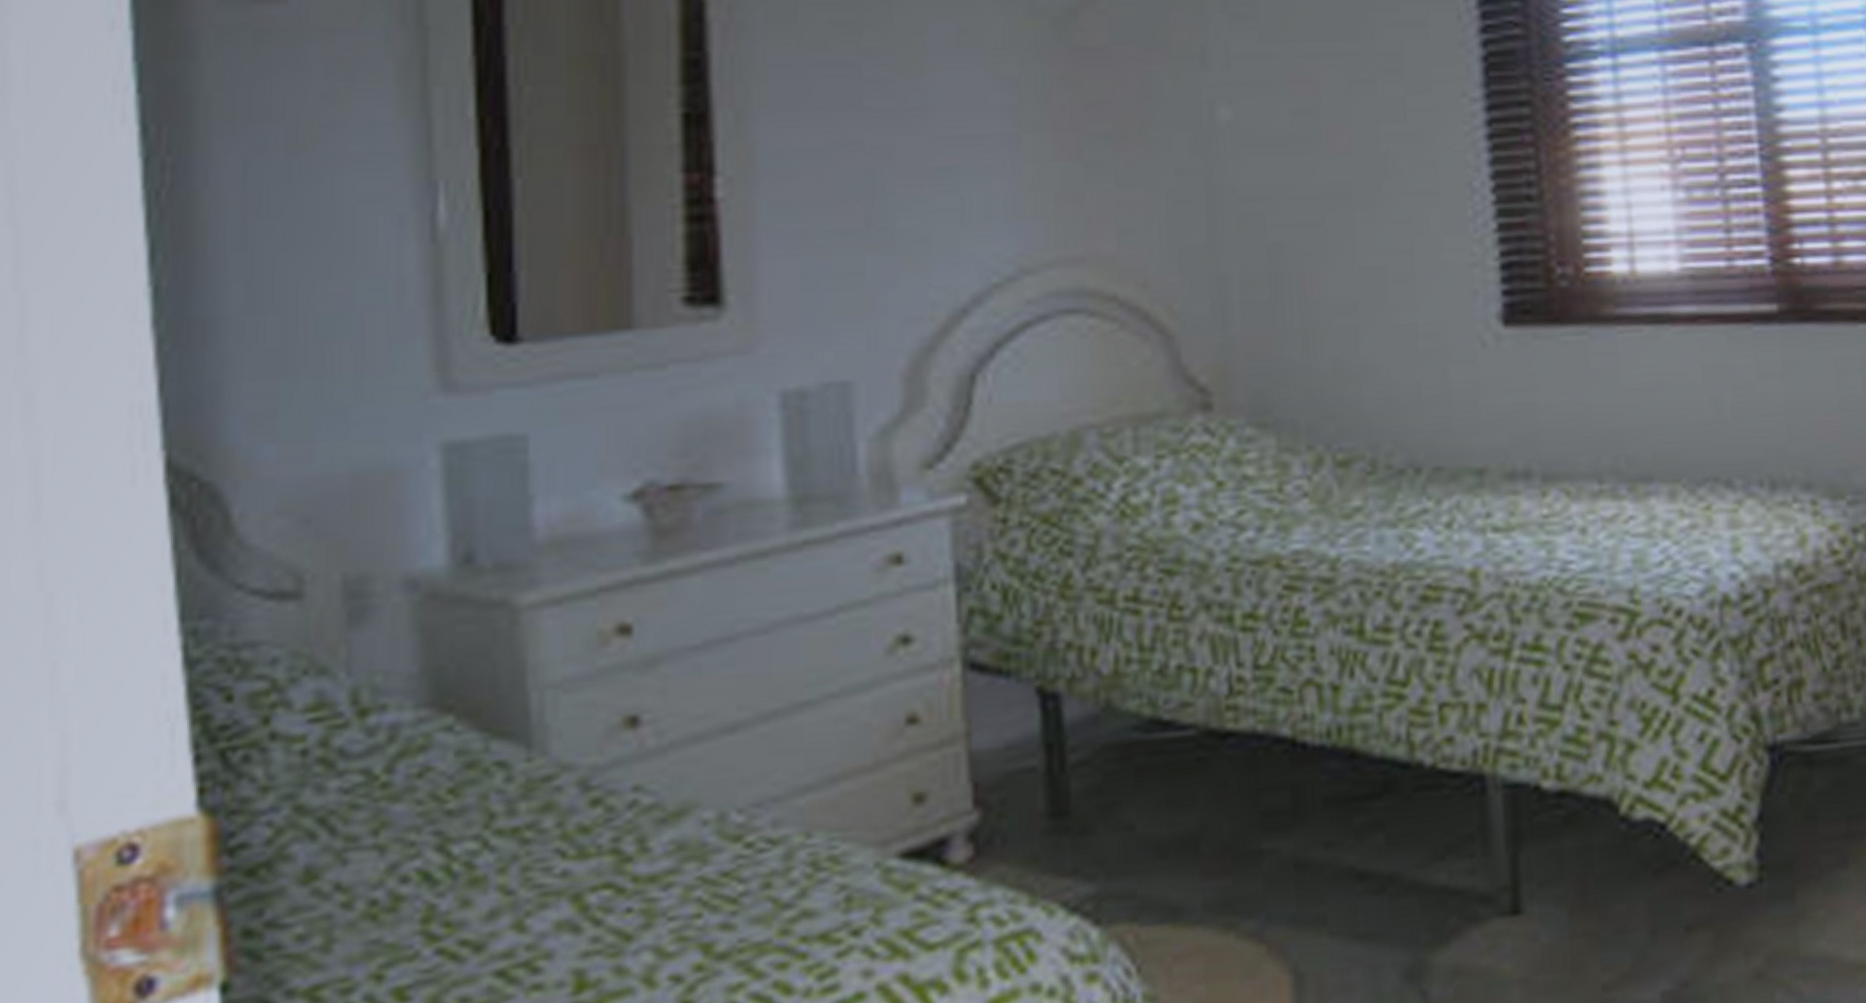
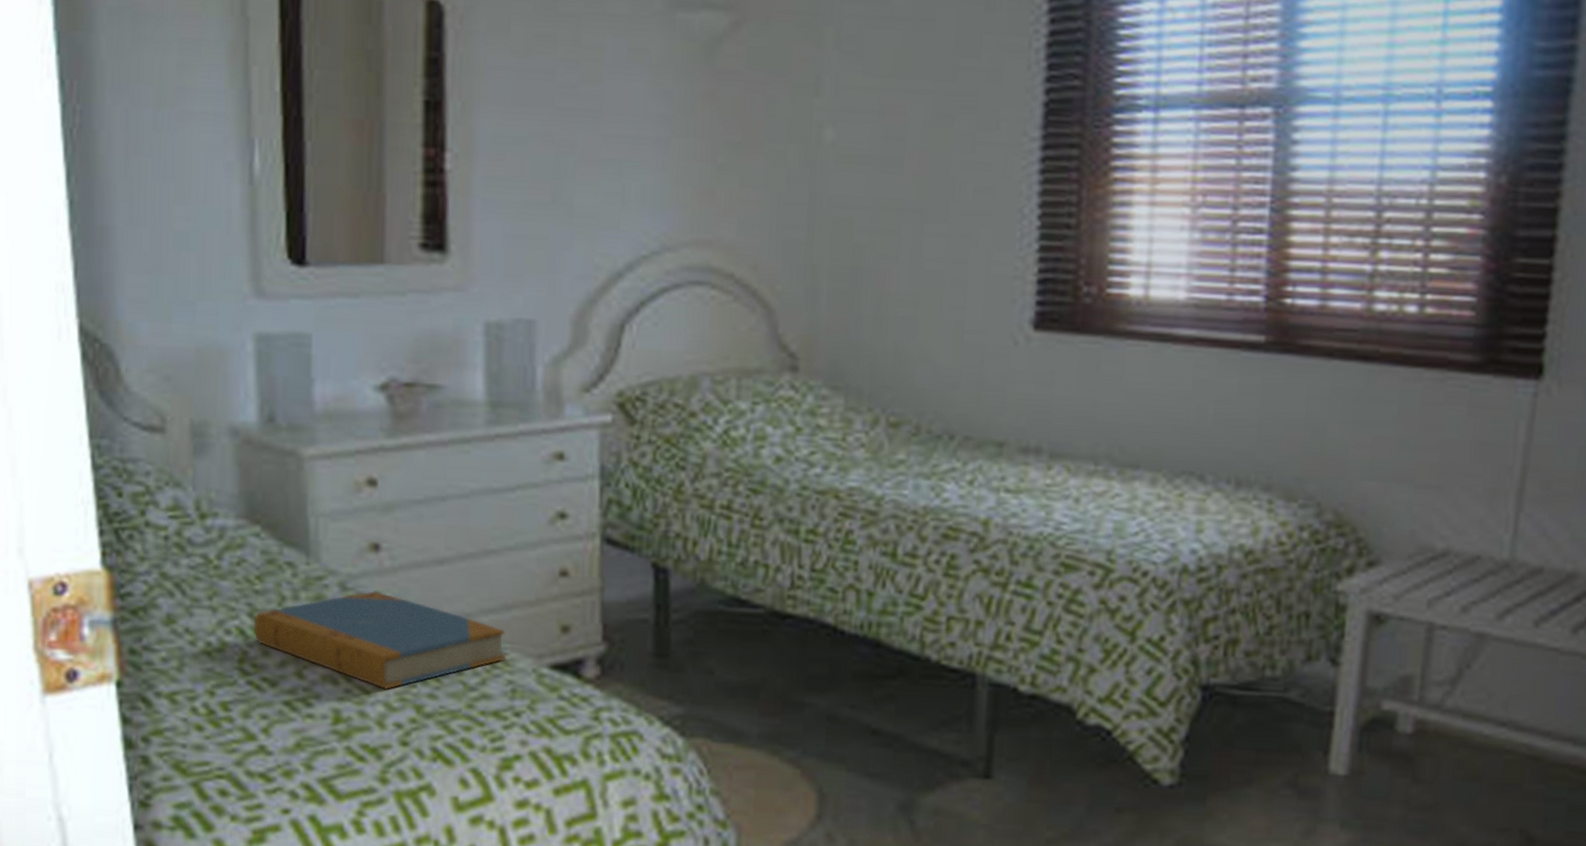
book: none [445,785,834,928] -> present [253,591,505,689]

